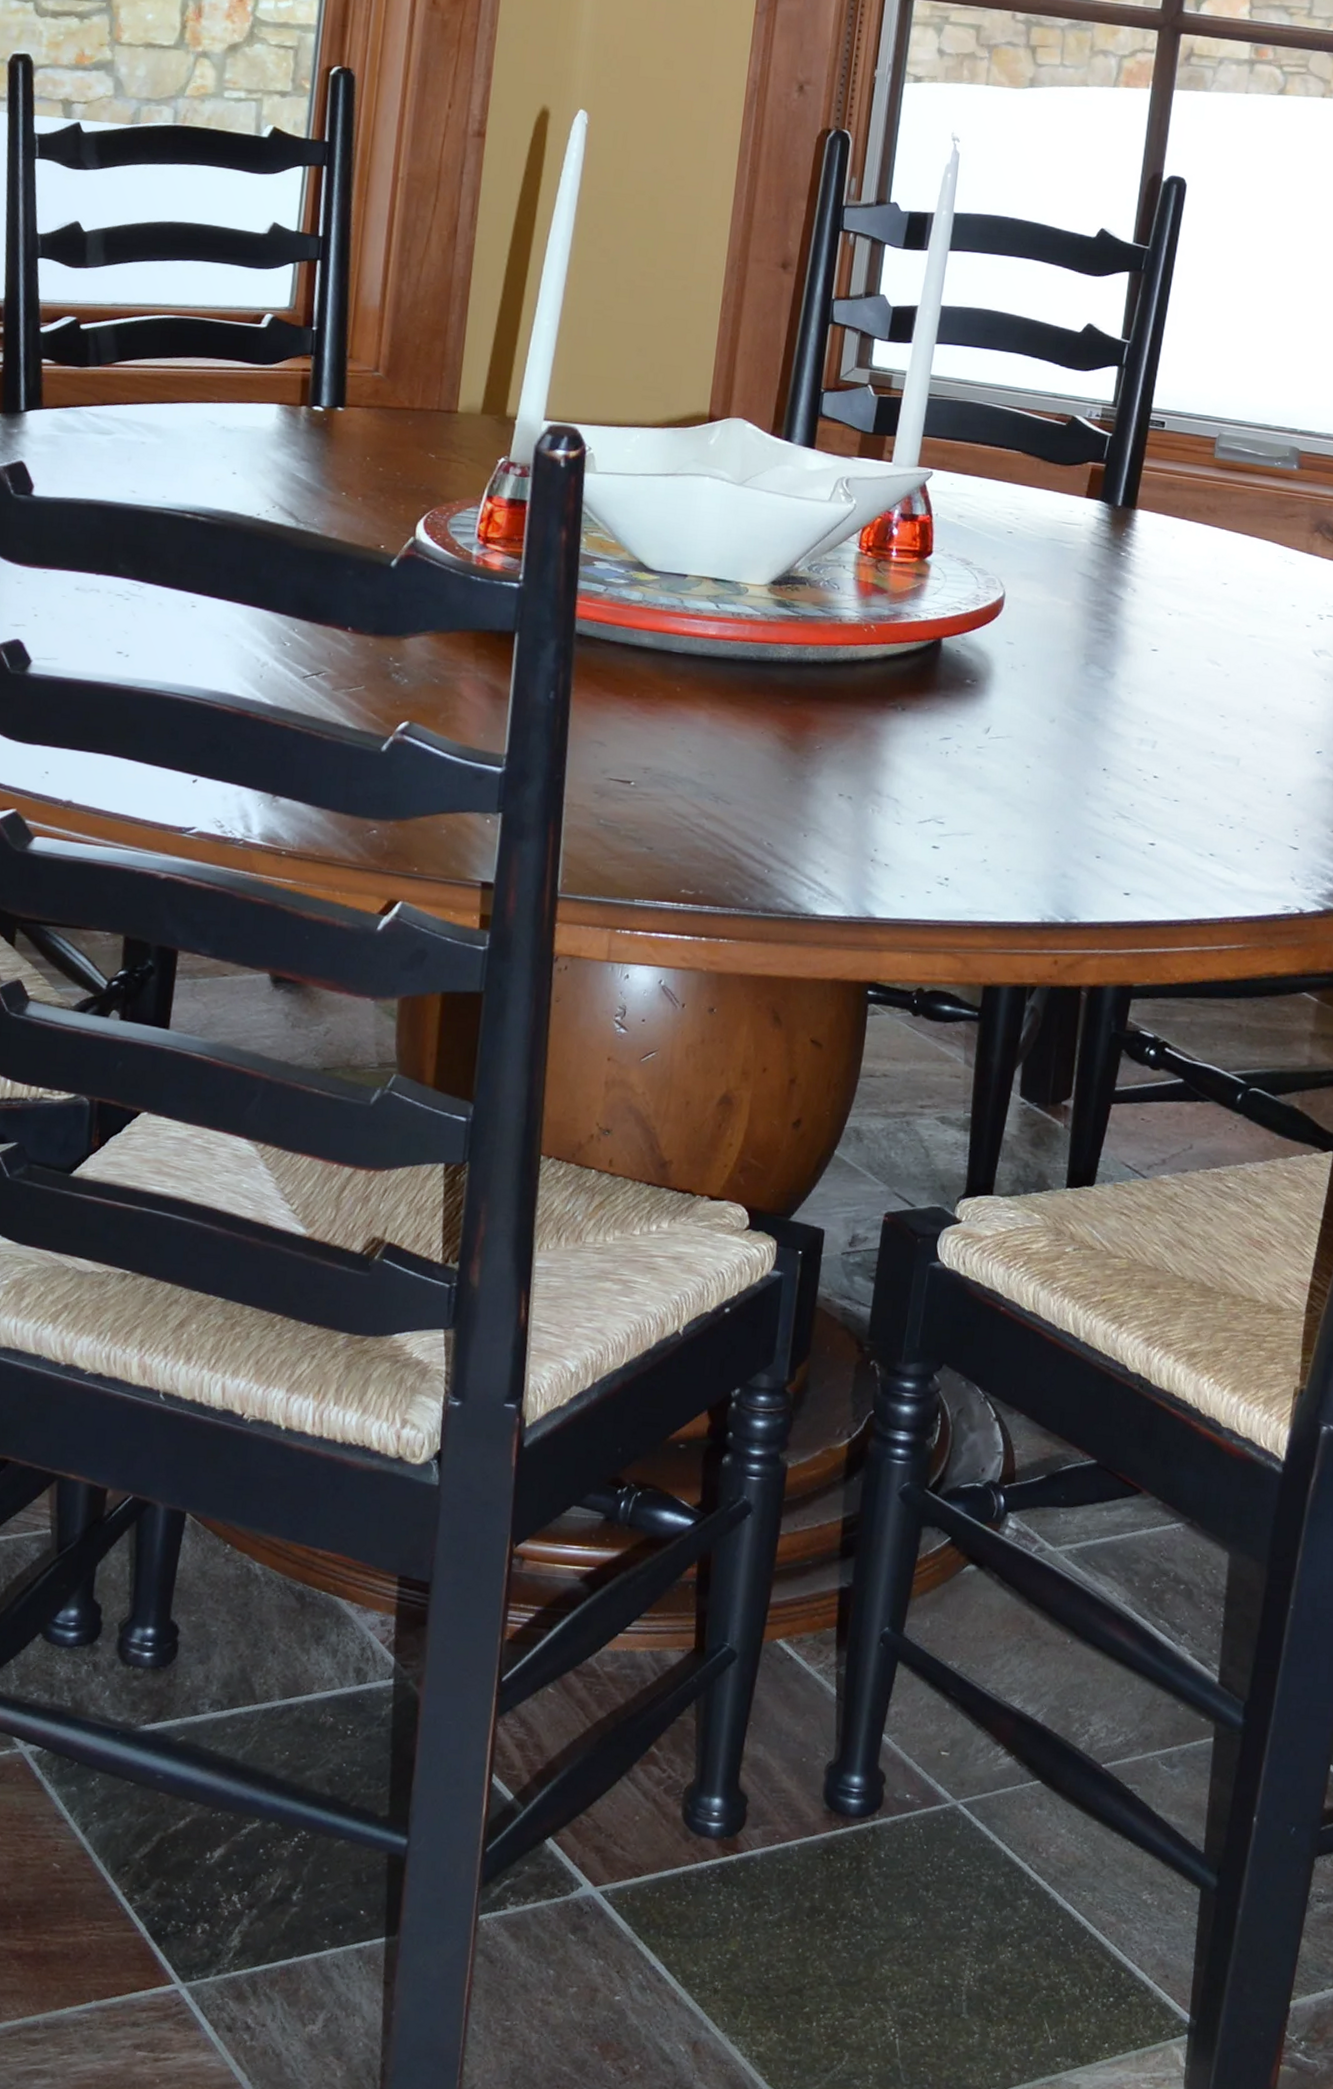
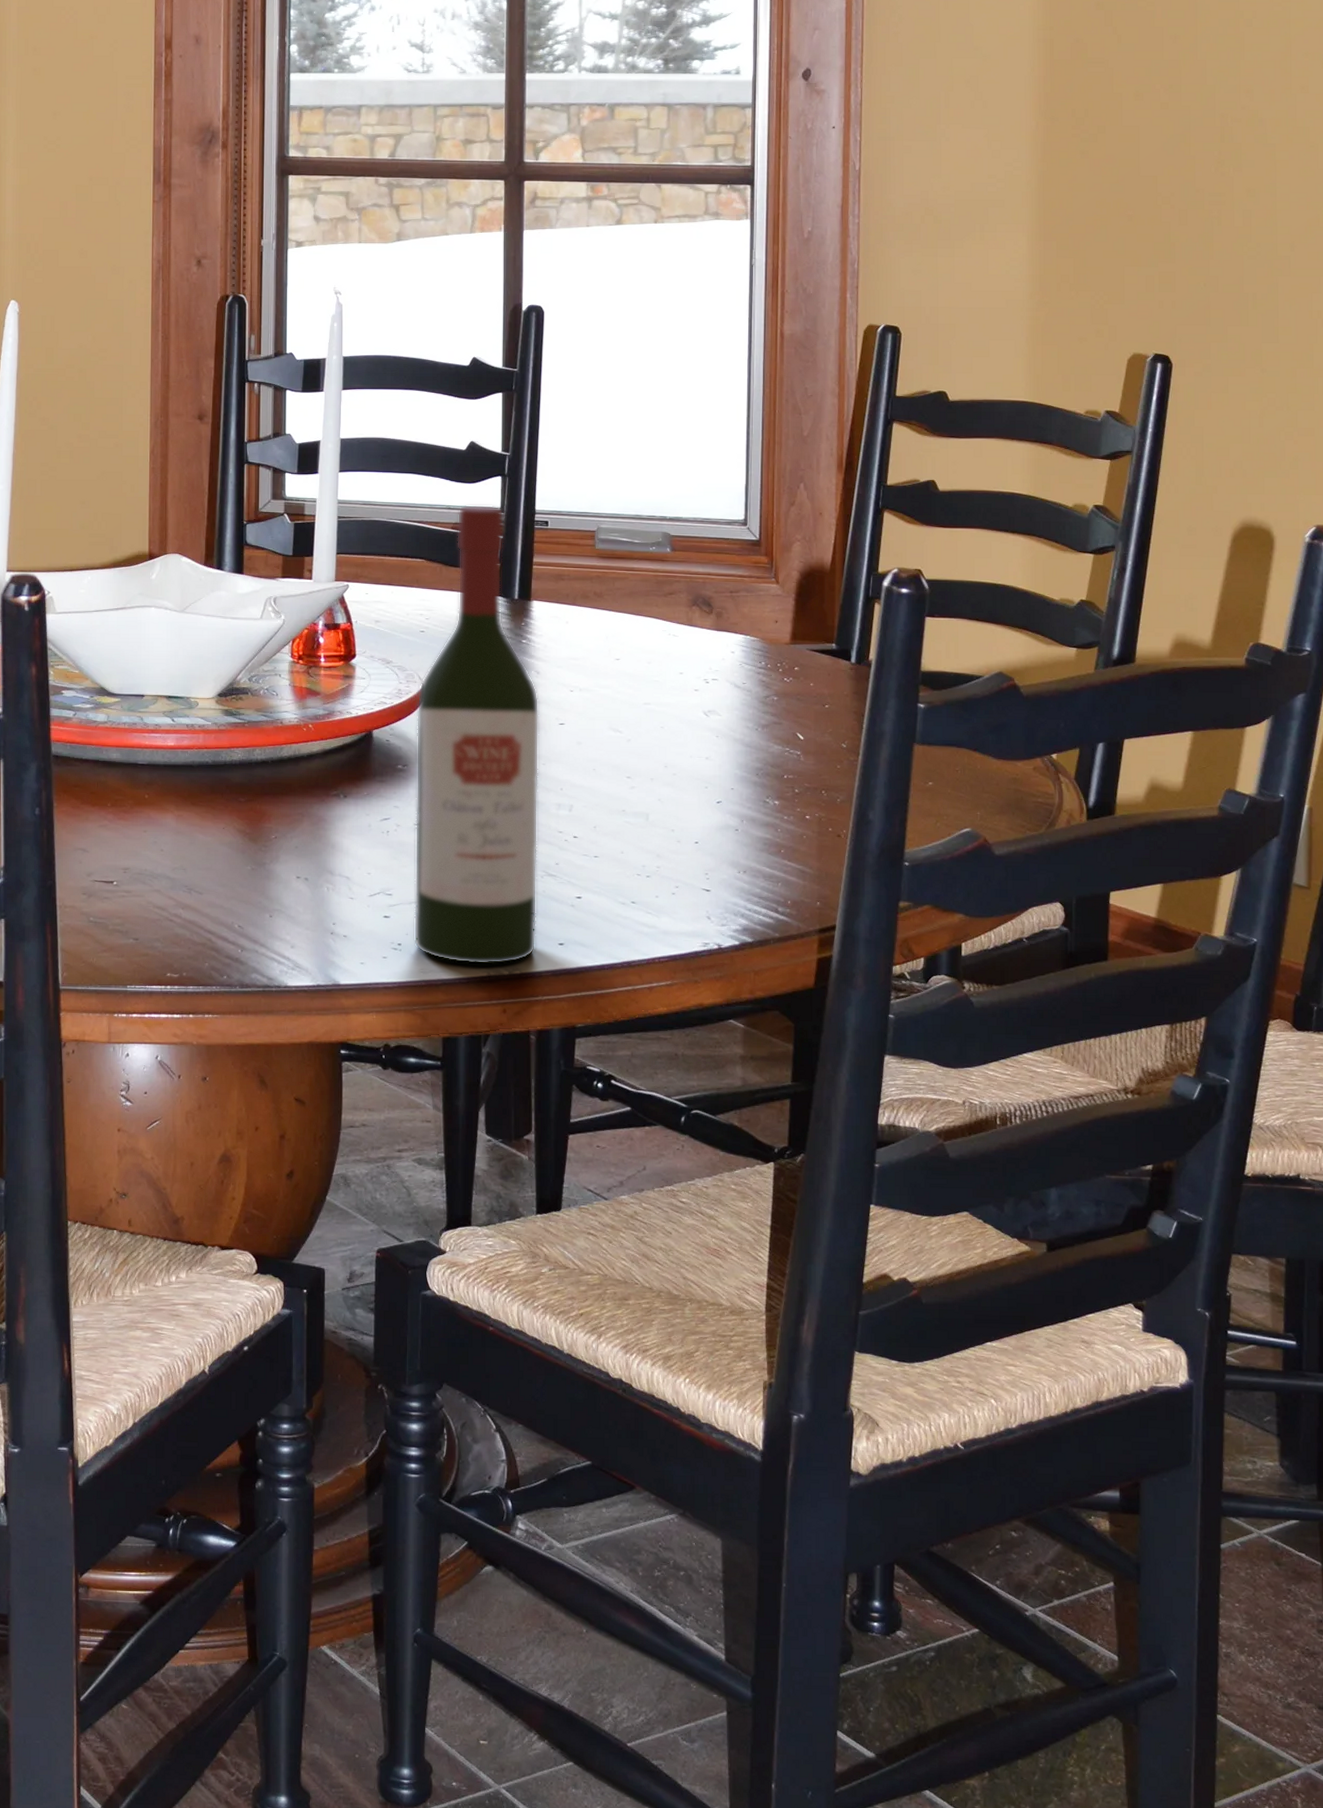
wine bottle: none [962,394,1133,911] -> present [413,504,539,965]

